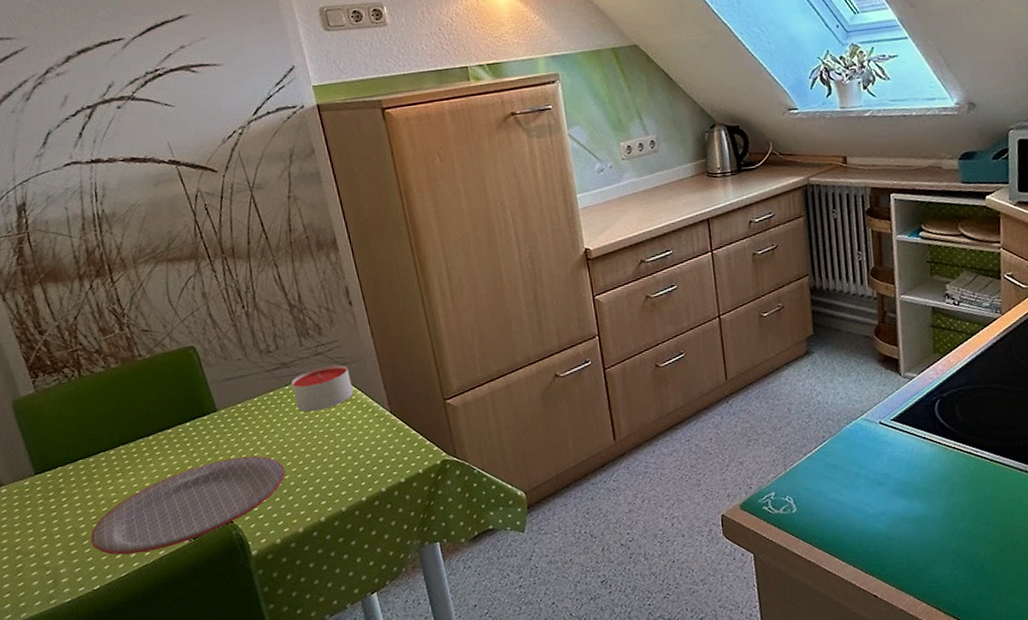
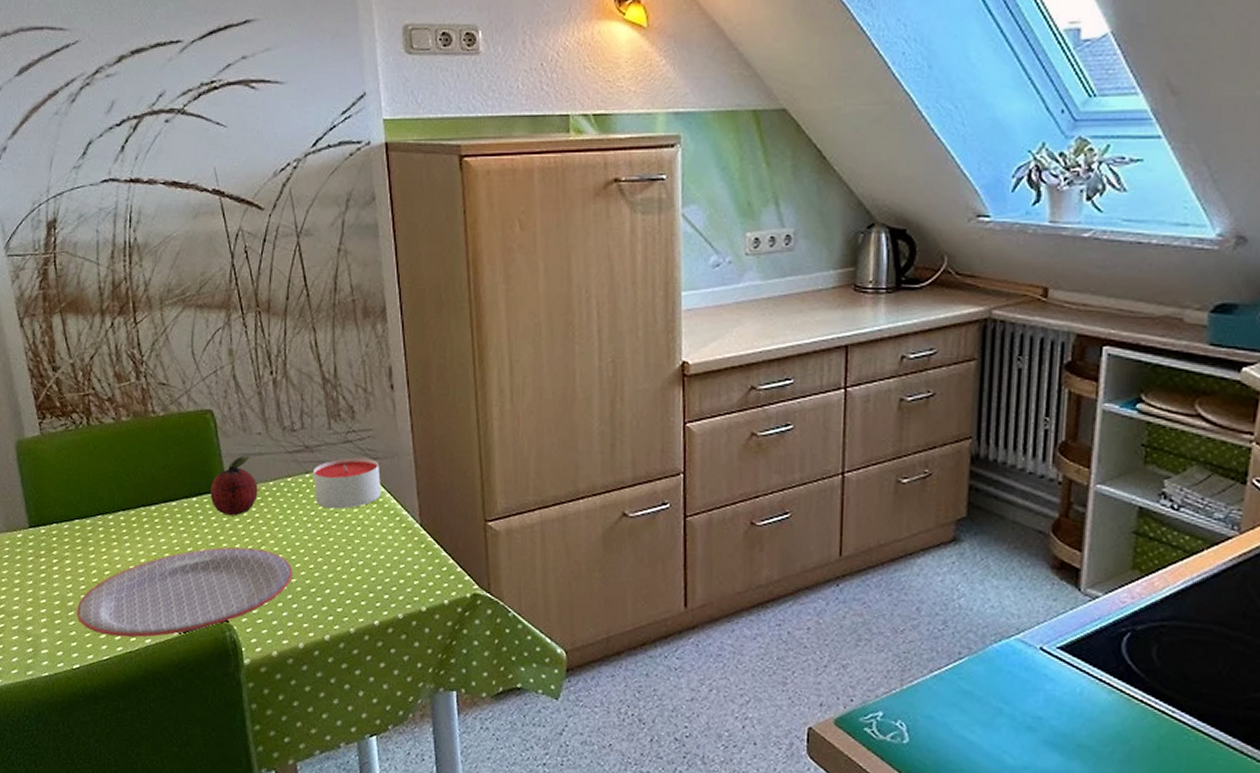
fruit: none [201,379,245,433] -> present [210,455,258,516]

